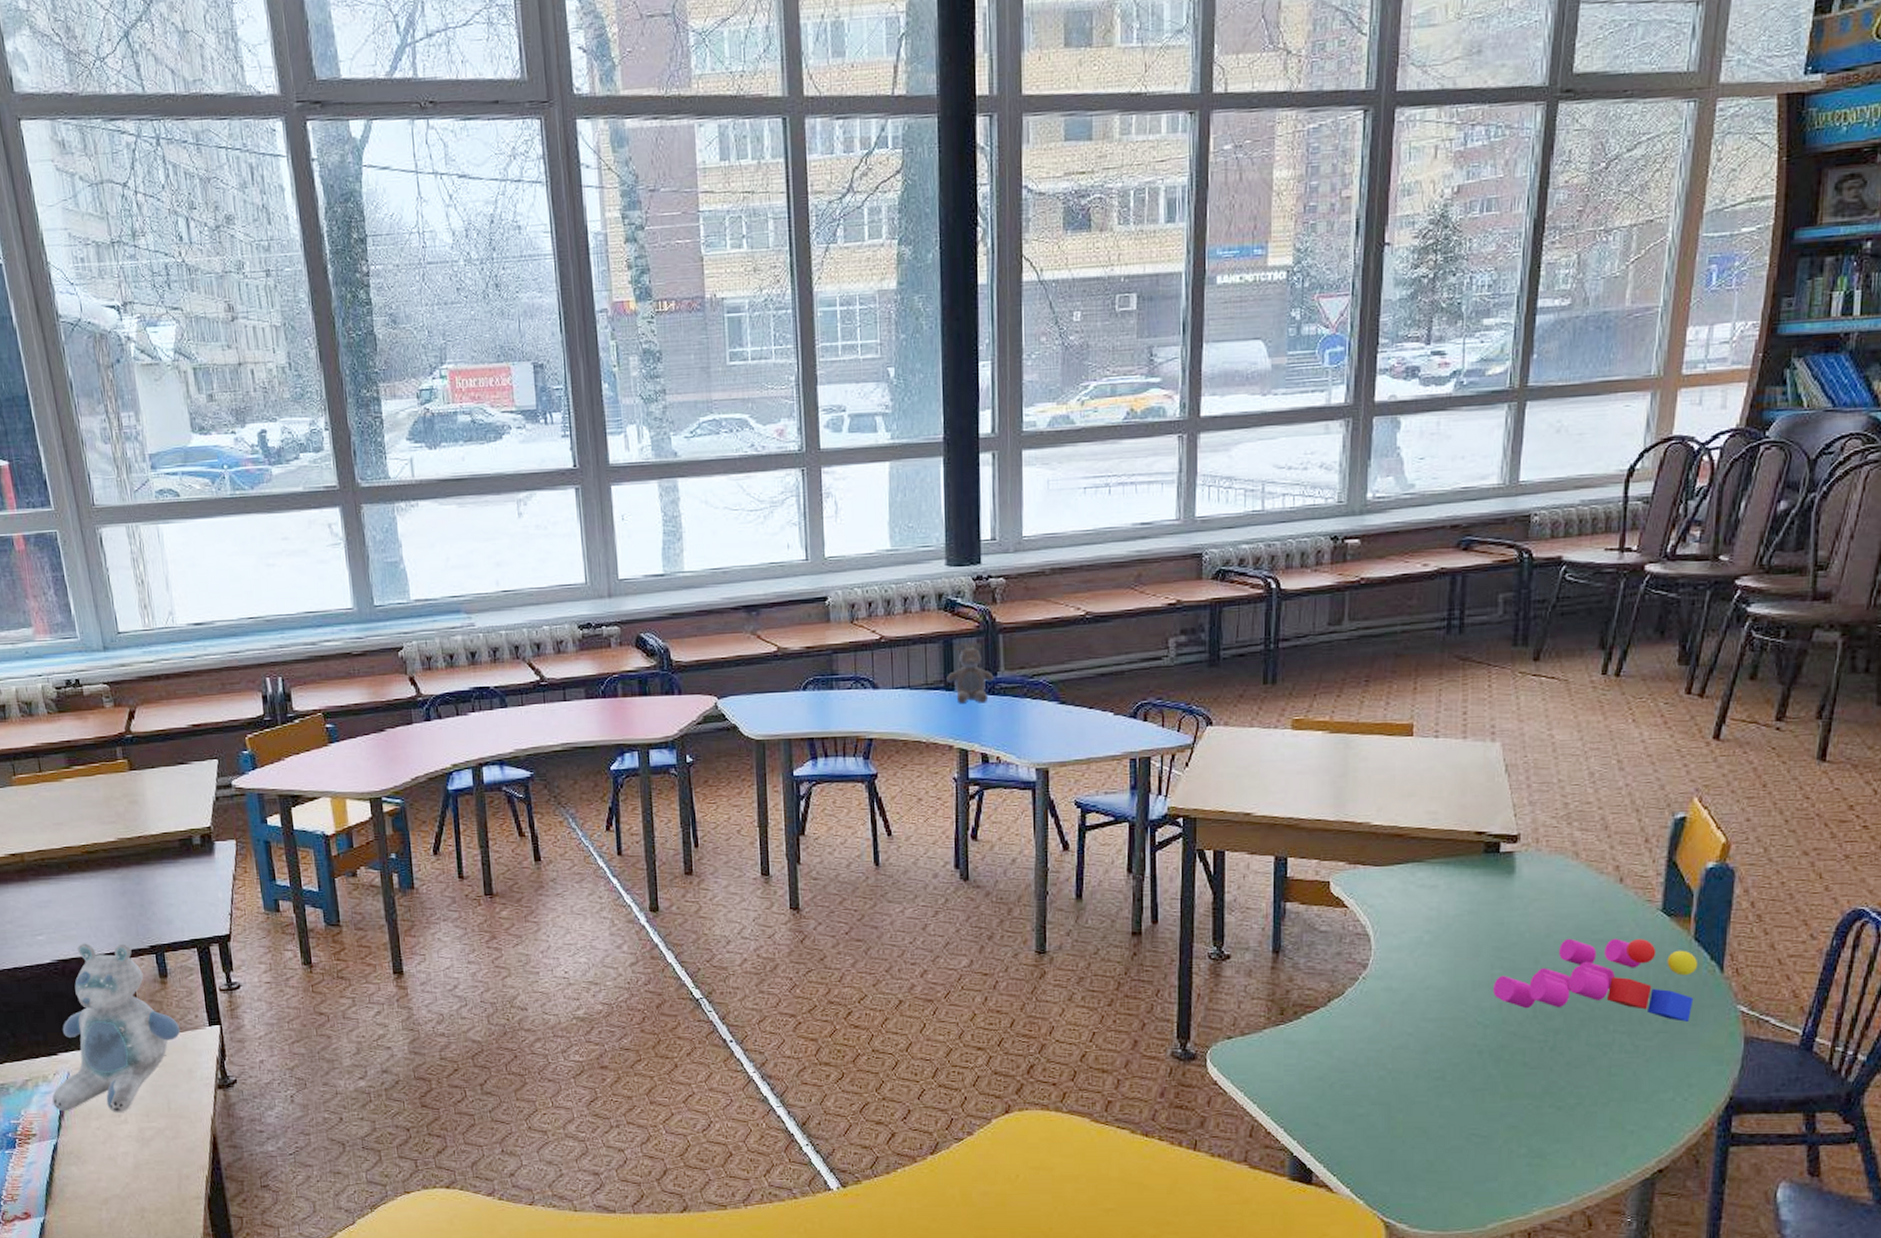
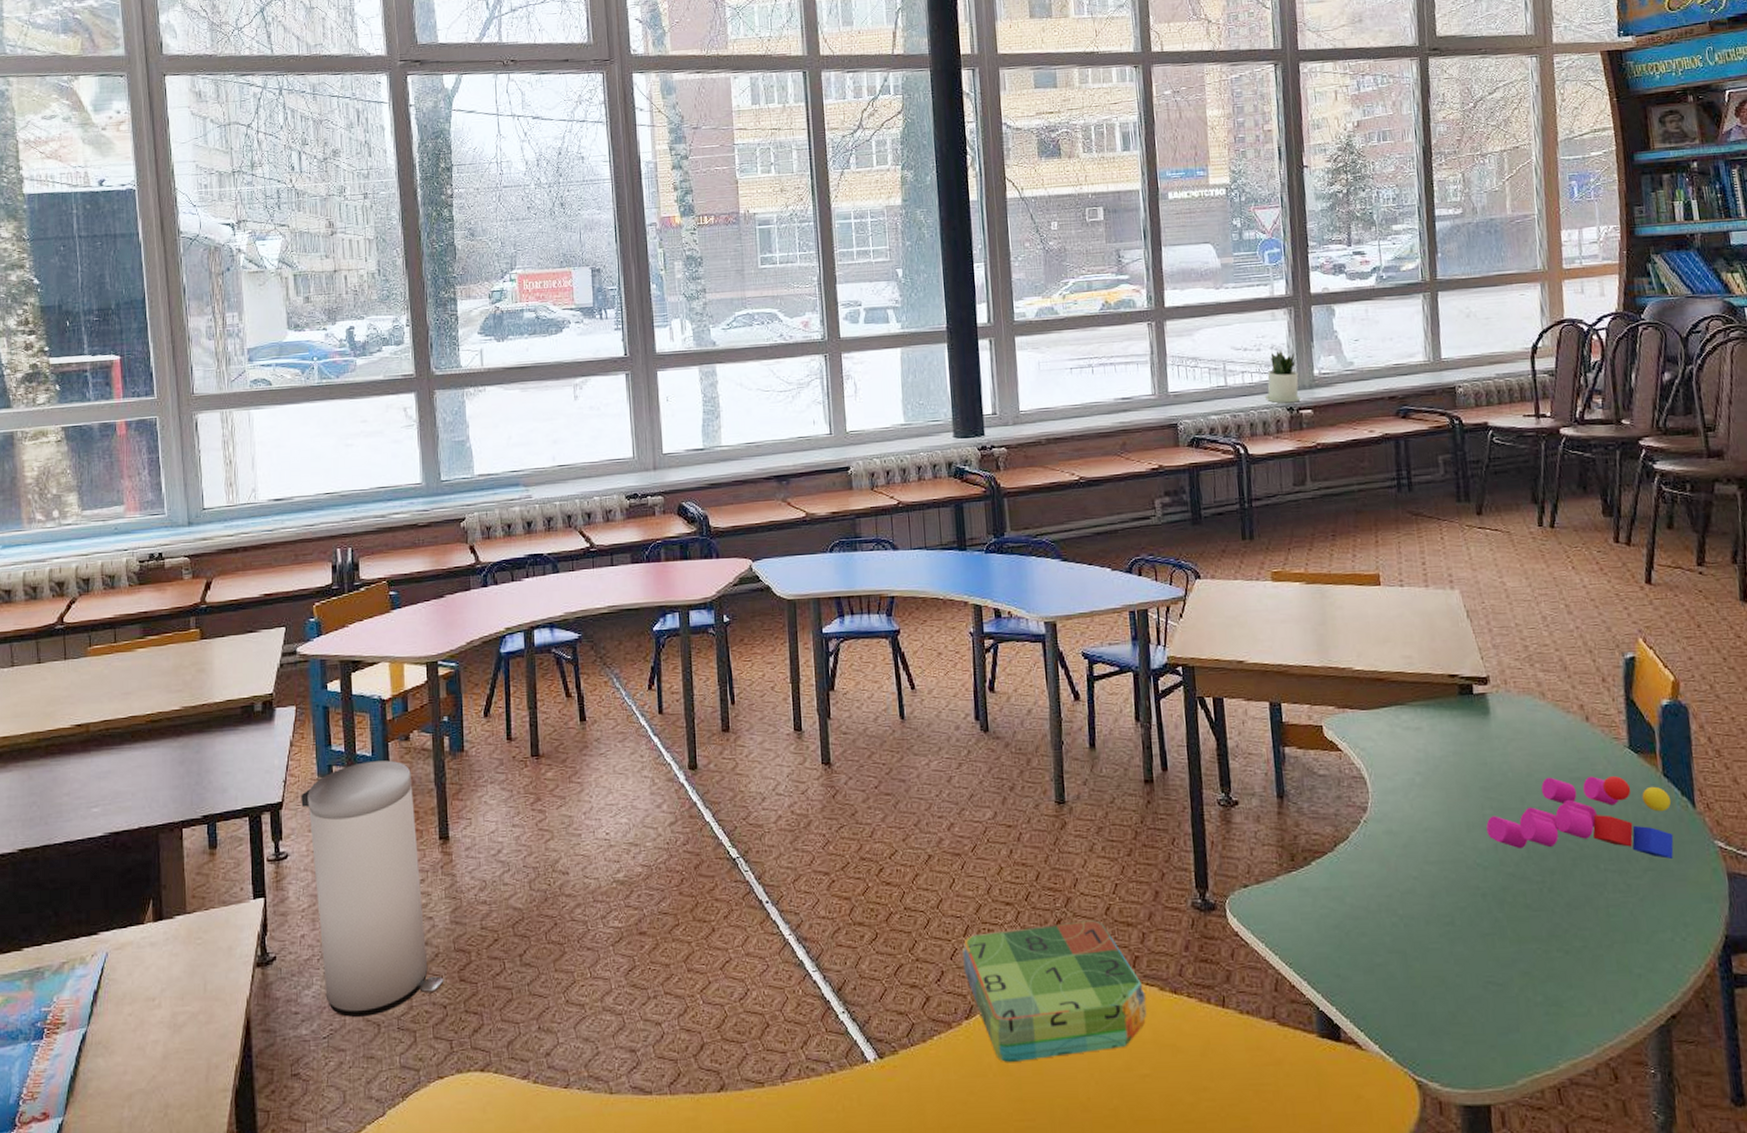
polar bear: present [51,943,181,1113] -> none [86,814,225,997]
pedal bin: none [249,896,406,1136] -> present [301,760,444,1017]
board game: none [931,1066,1116,1195] -> present [962,920,1147,1063]
stuffed animal: present [947,643,994,704] -> none [959,506,1002,563]
planter: none [1306,469,1350,532] -> present [1264,350,1301,404]

